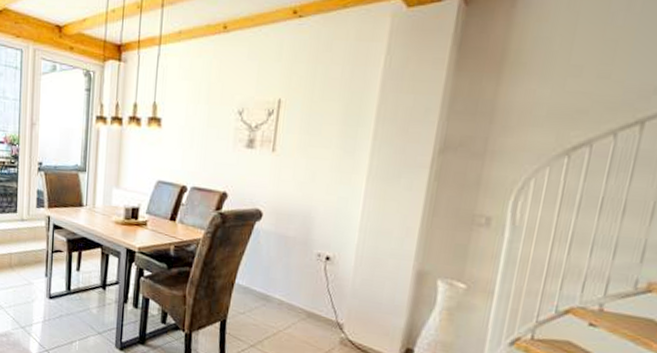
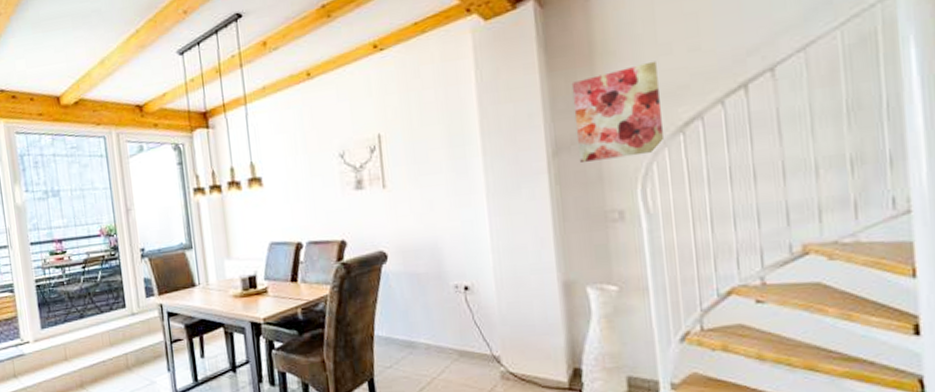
wall art: none [462,80,563,169] -> present [571,61,665,162]

